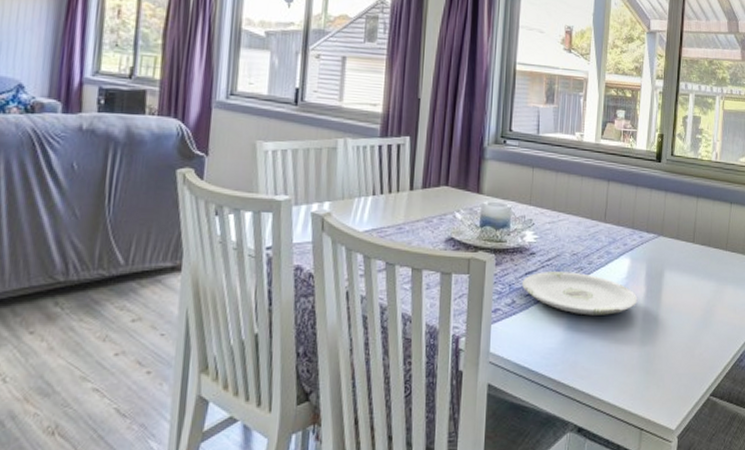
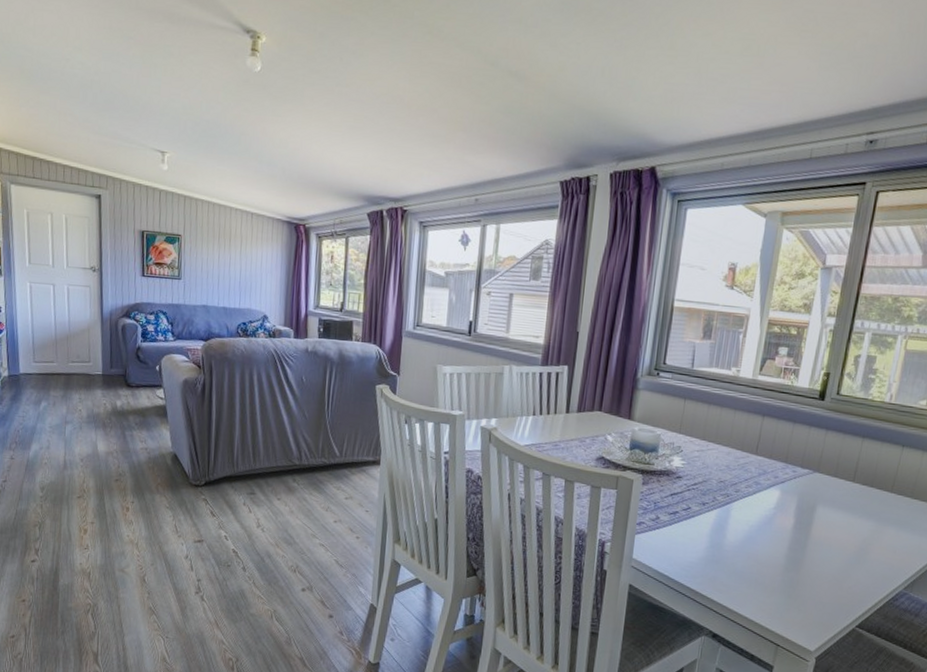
plate: present [522,272,638,316] -> none [667,494,785,540]

